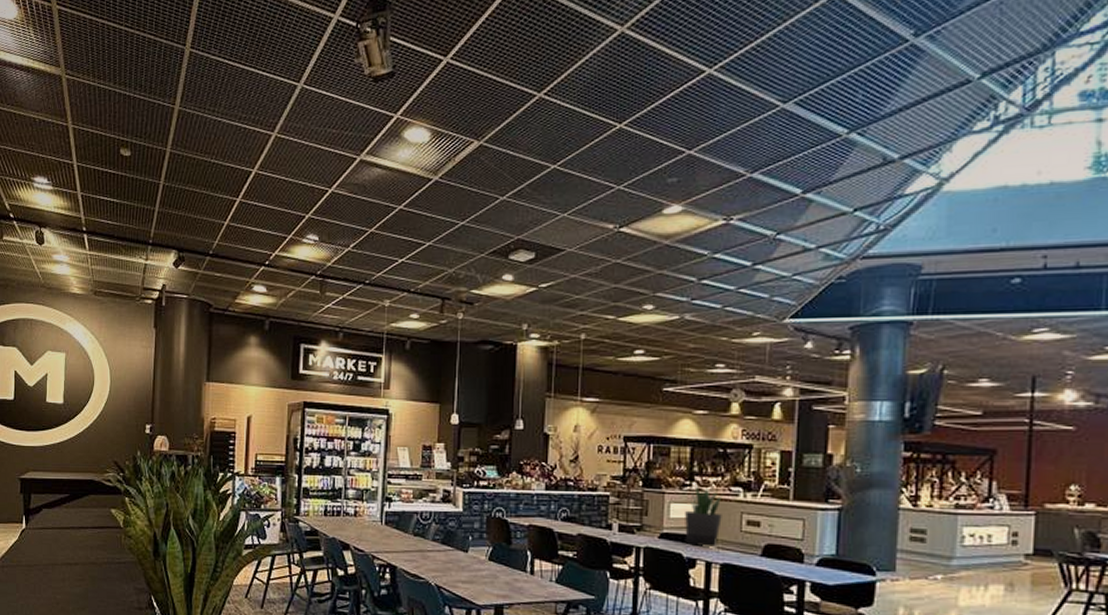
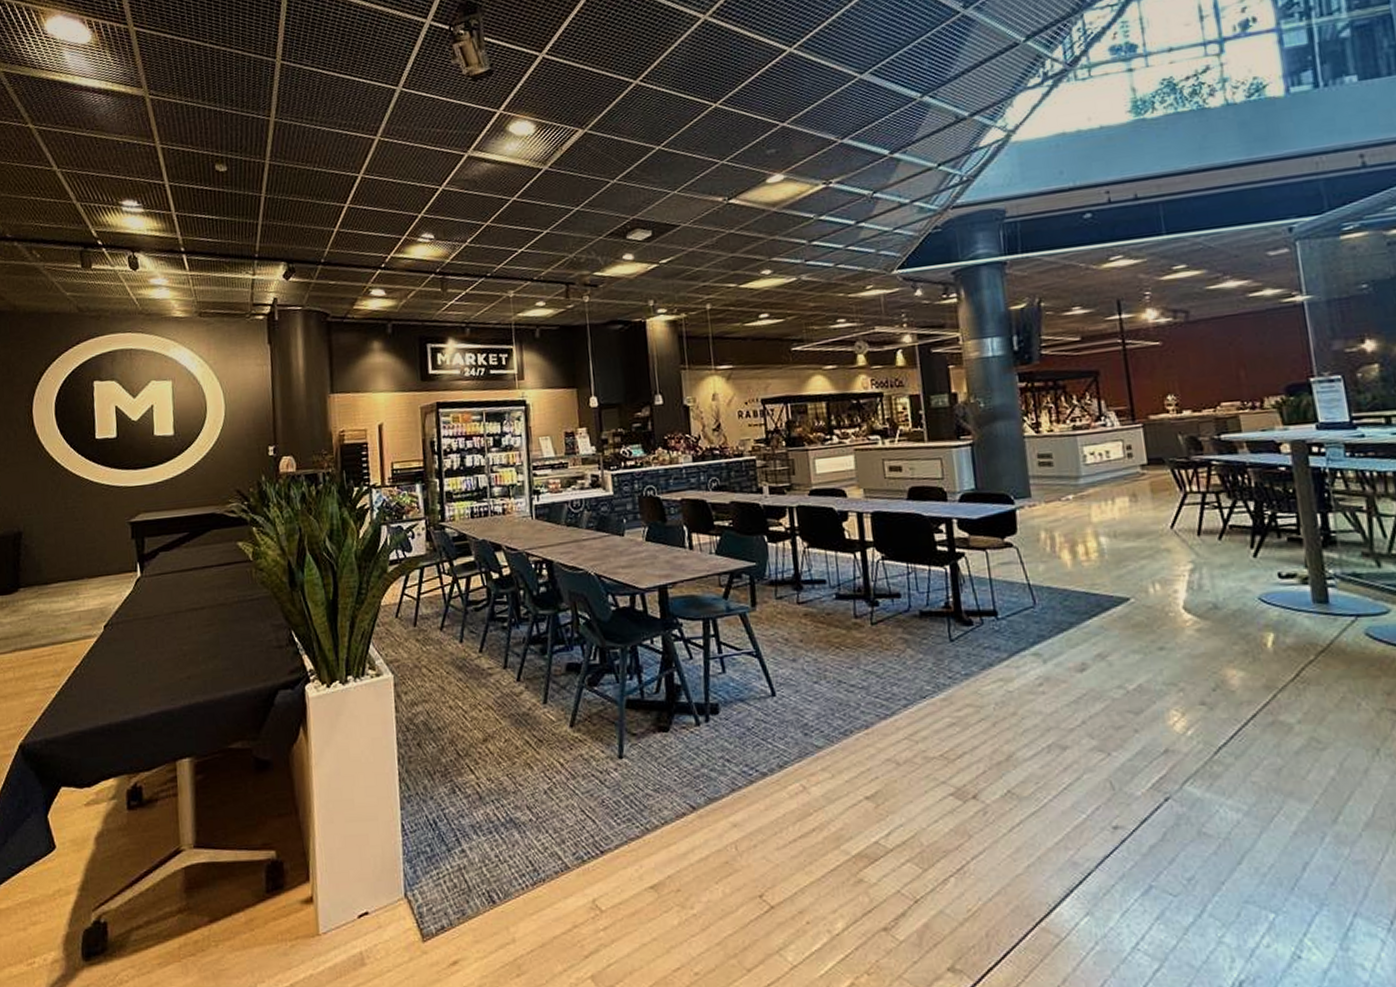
planter: present [684,484,723,548] -> none [830,437,866,499]

